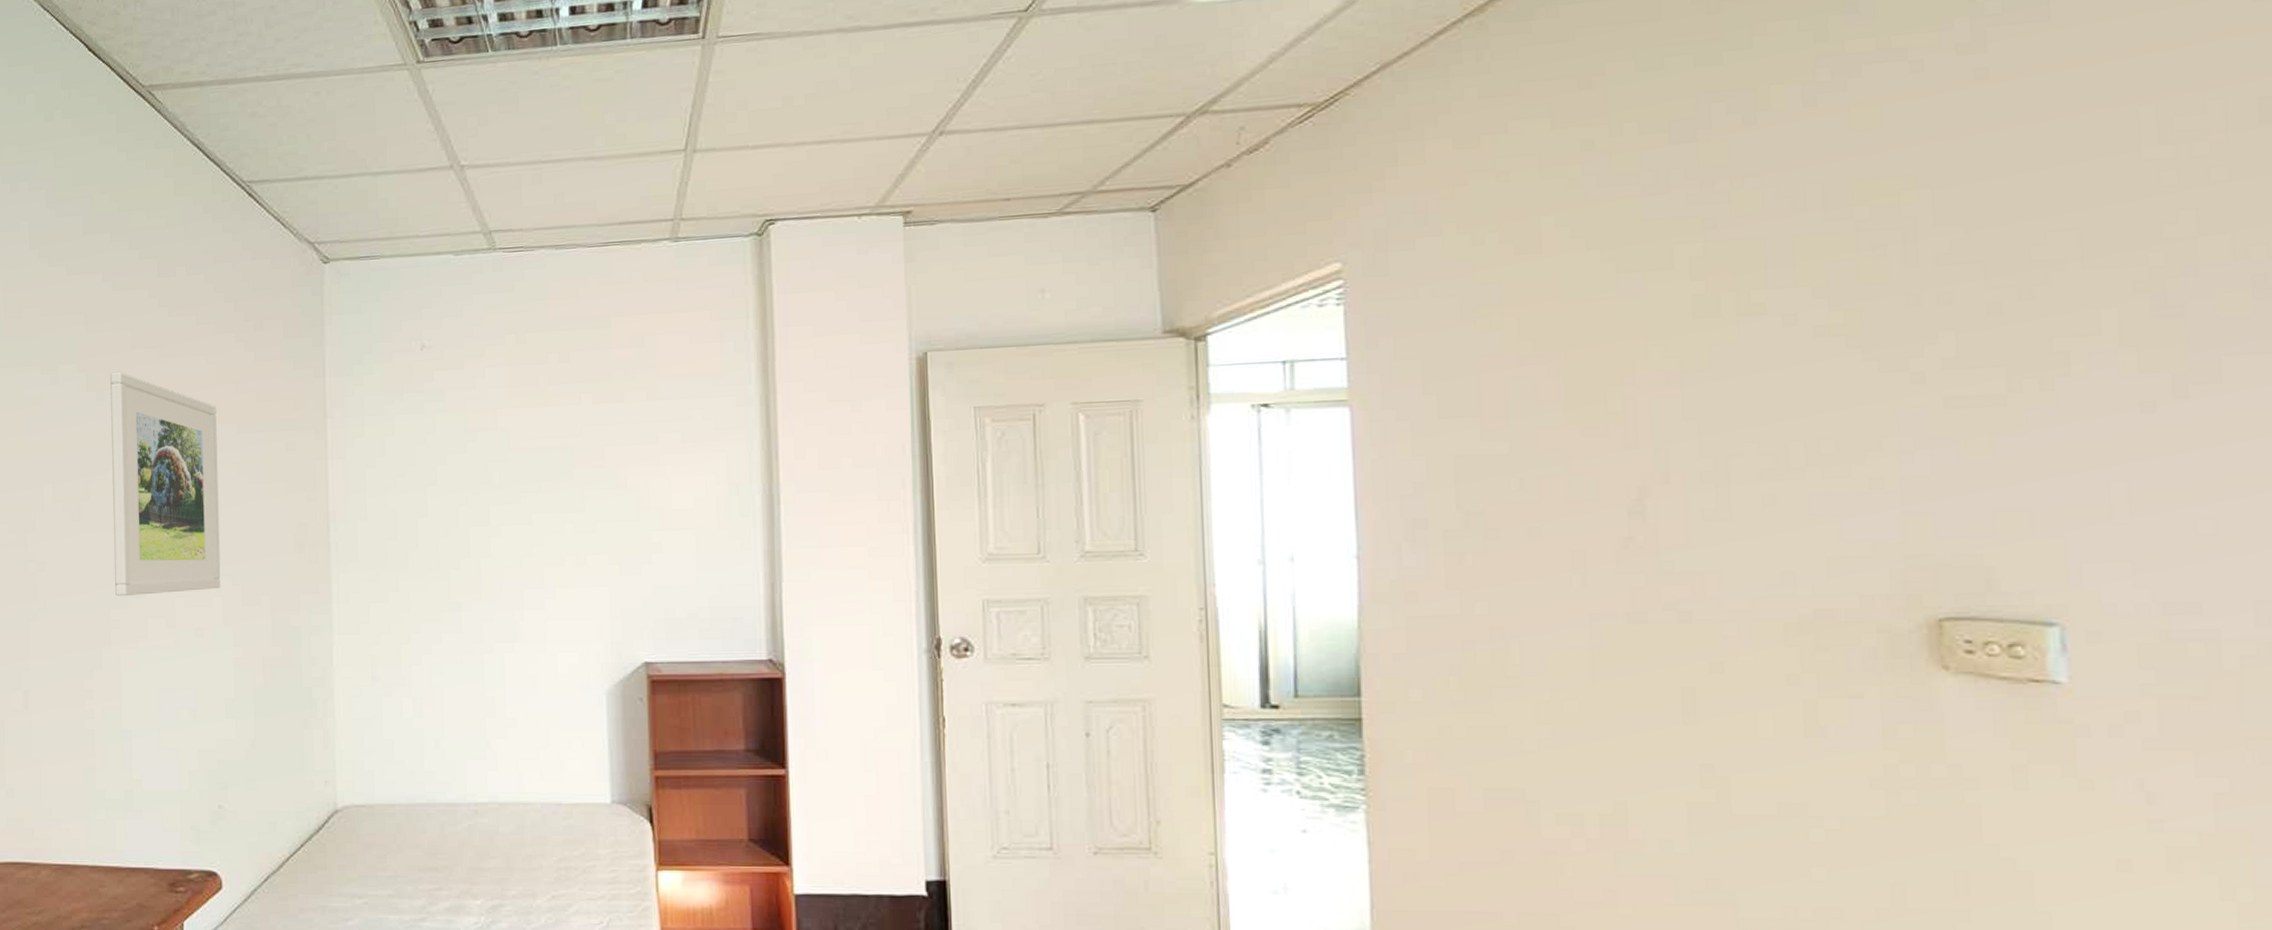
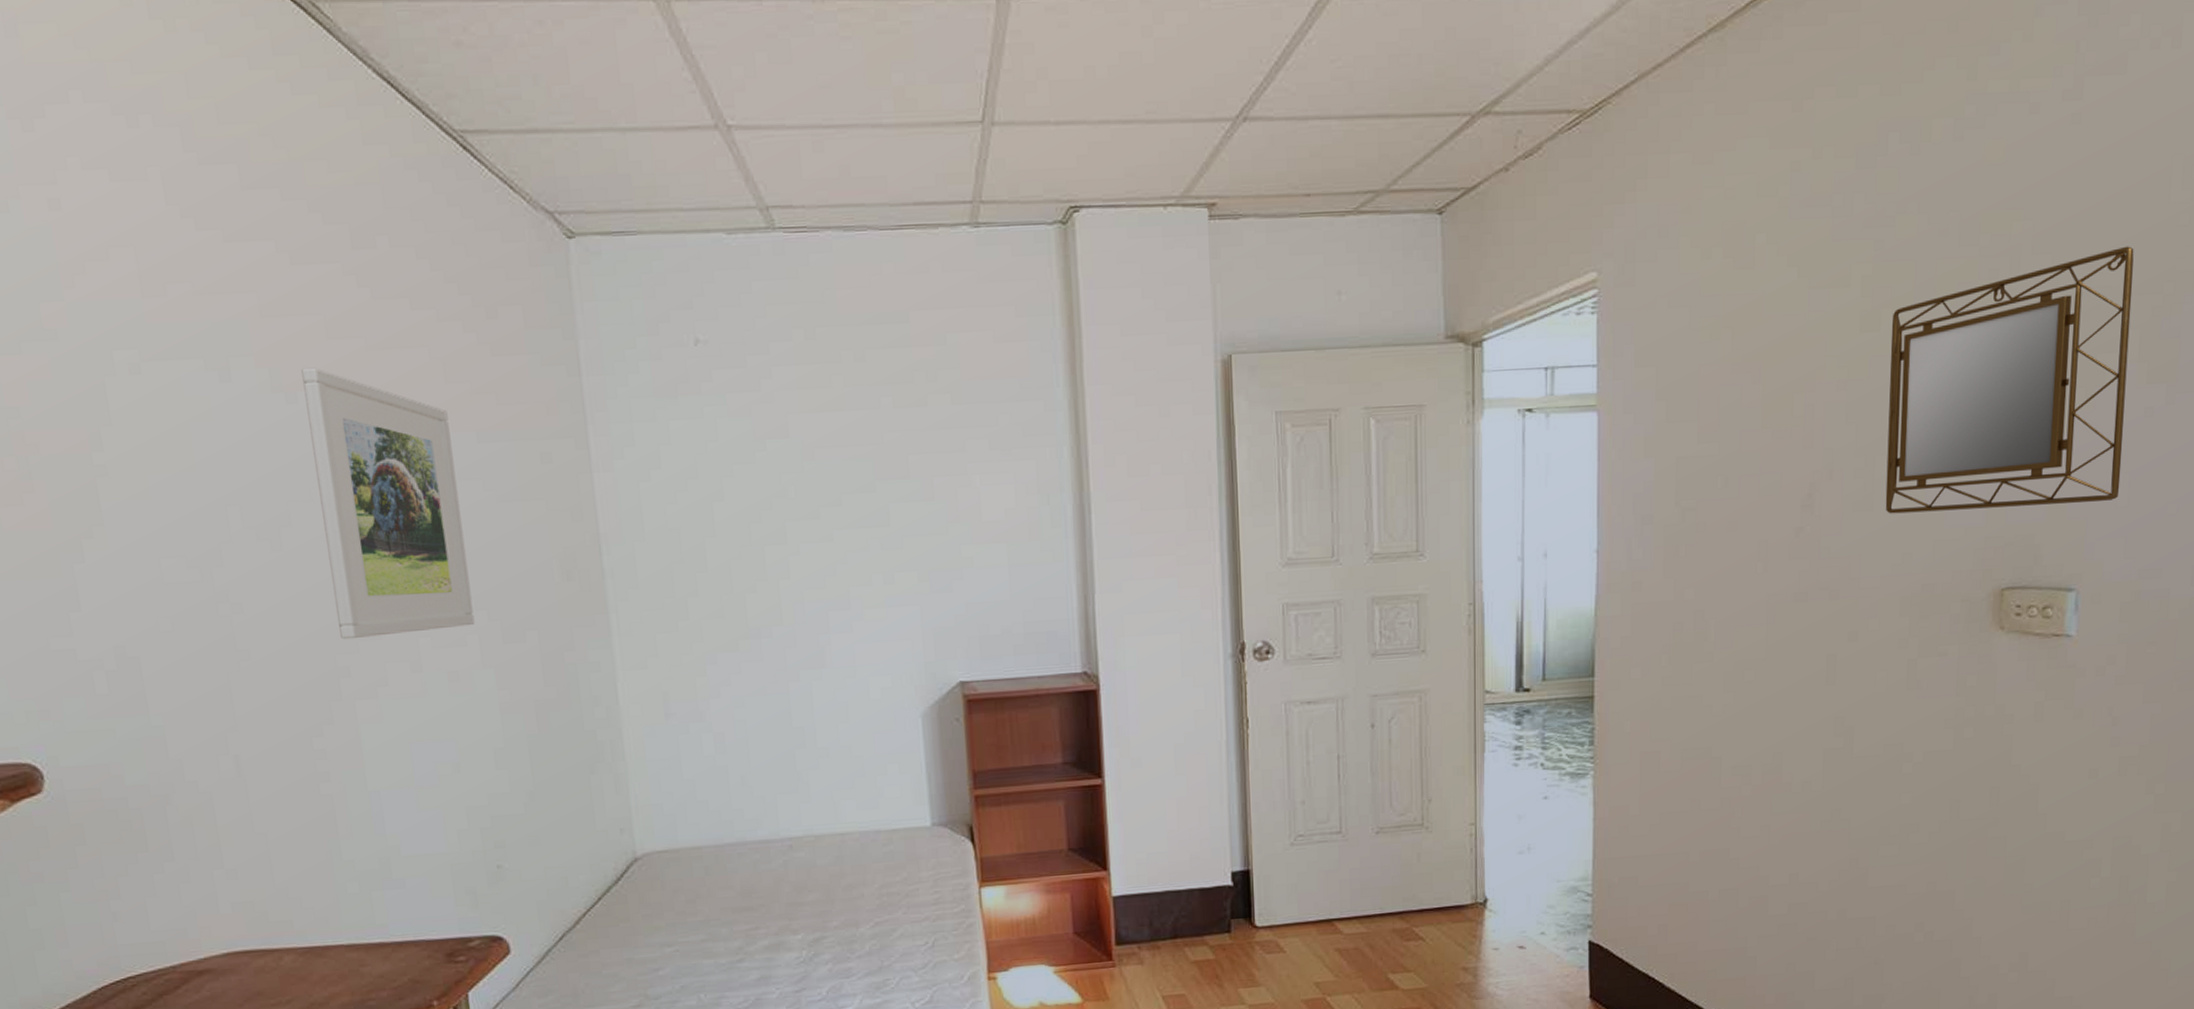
home mirror: none [1736,212,2114,525] -> present [1885,246,2134,514]

